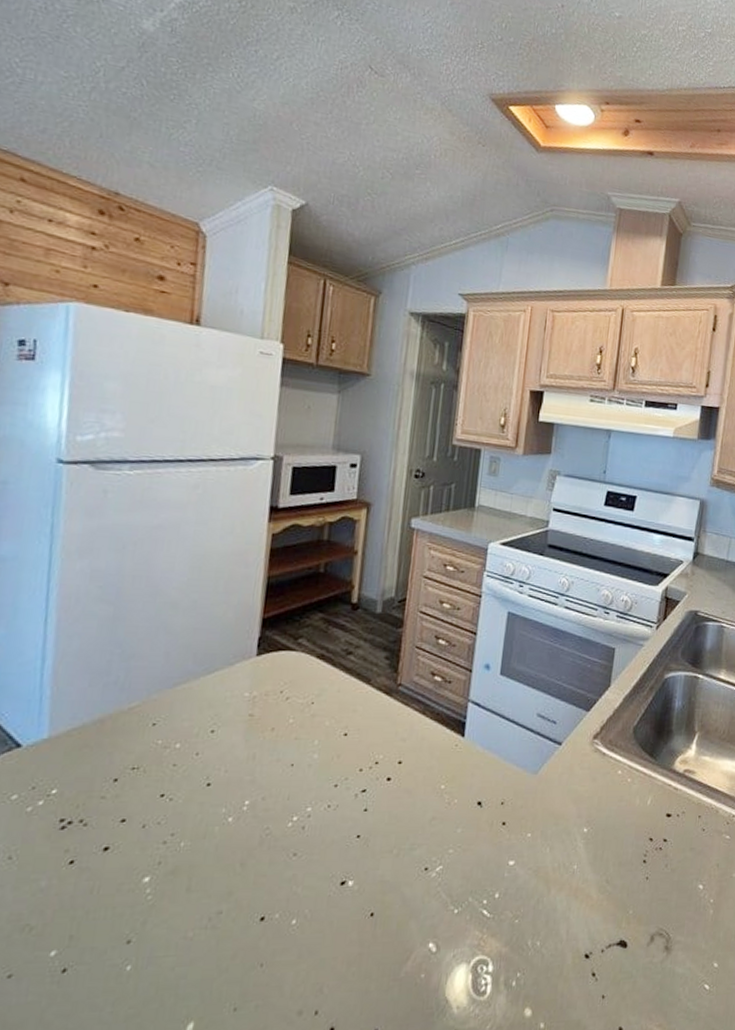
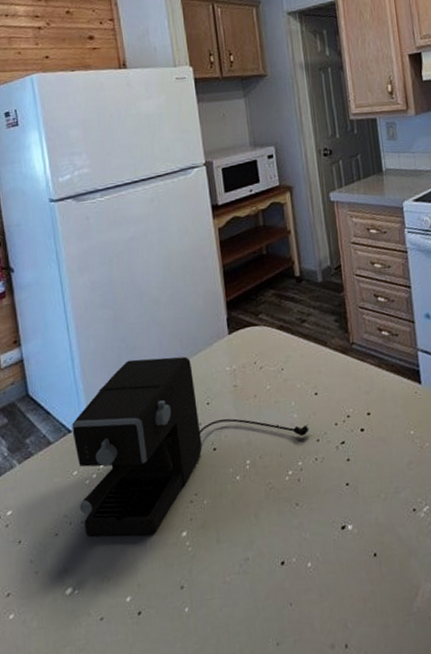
coffee maker: none [10,669,329,878] -> present [72,356,309,537]

